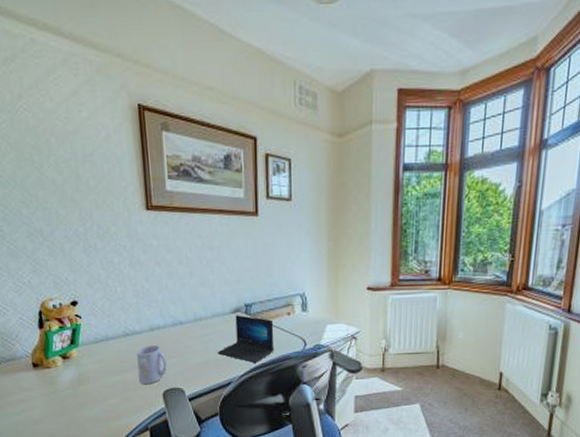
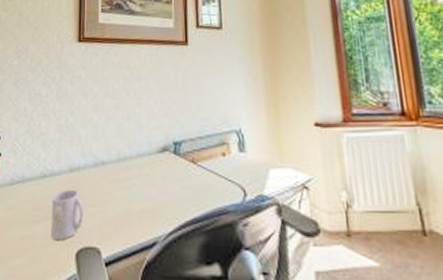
laptop: present [217,315,275,363] -> none [141,155,208,217]

